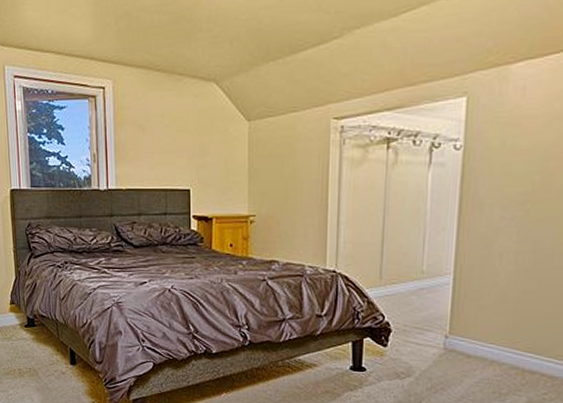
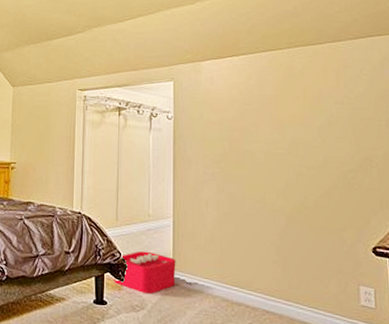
storage bin: none [376,313,474,361] -> present [114,251,193,295]

